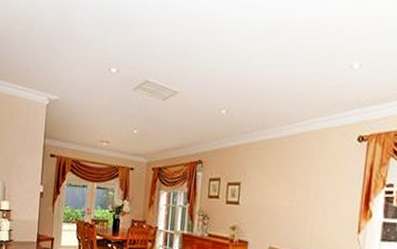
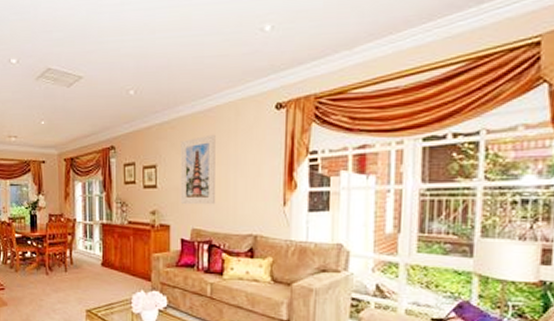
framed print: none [260,159,299,226] -> present [180,134,216,205]

